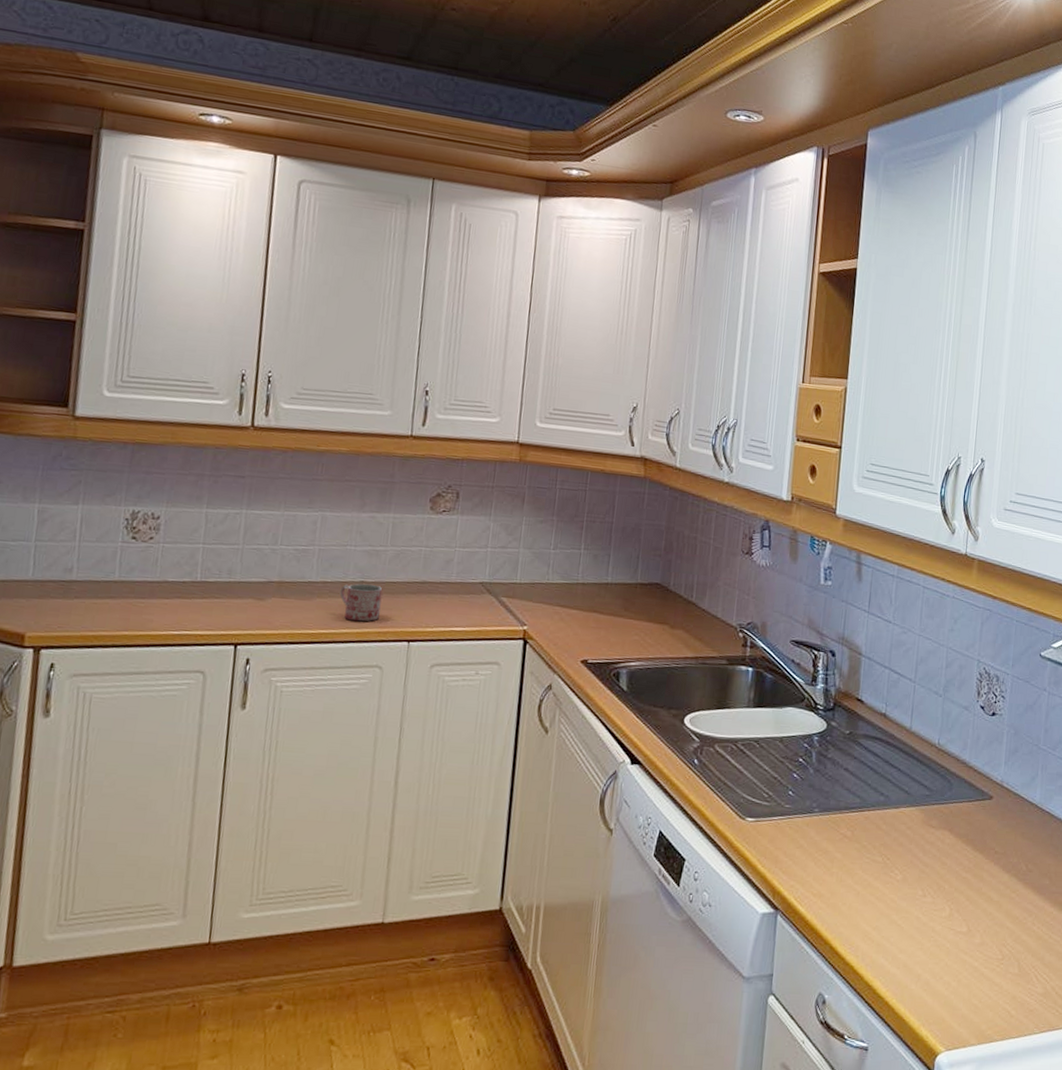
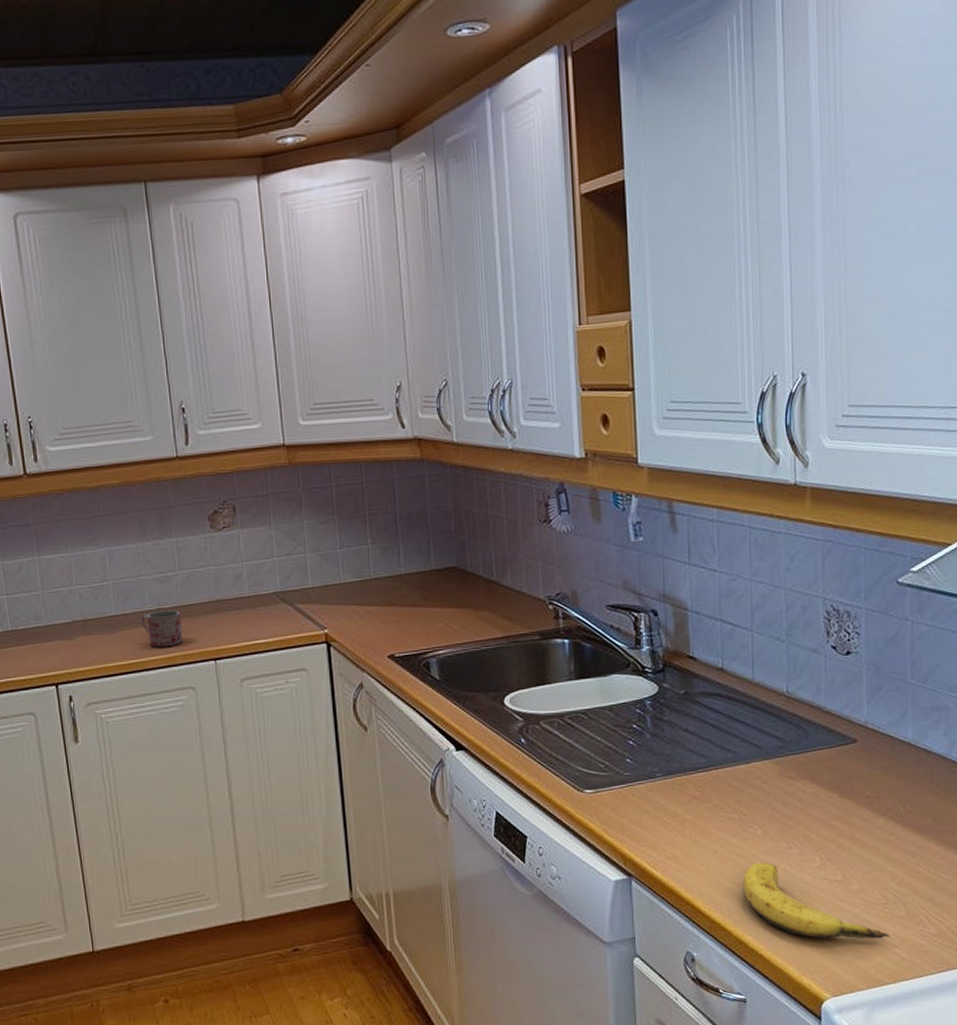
banana: none [878,908,1003,994] -> present [743,863,890,939]

